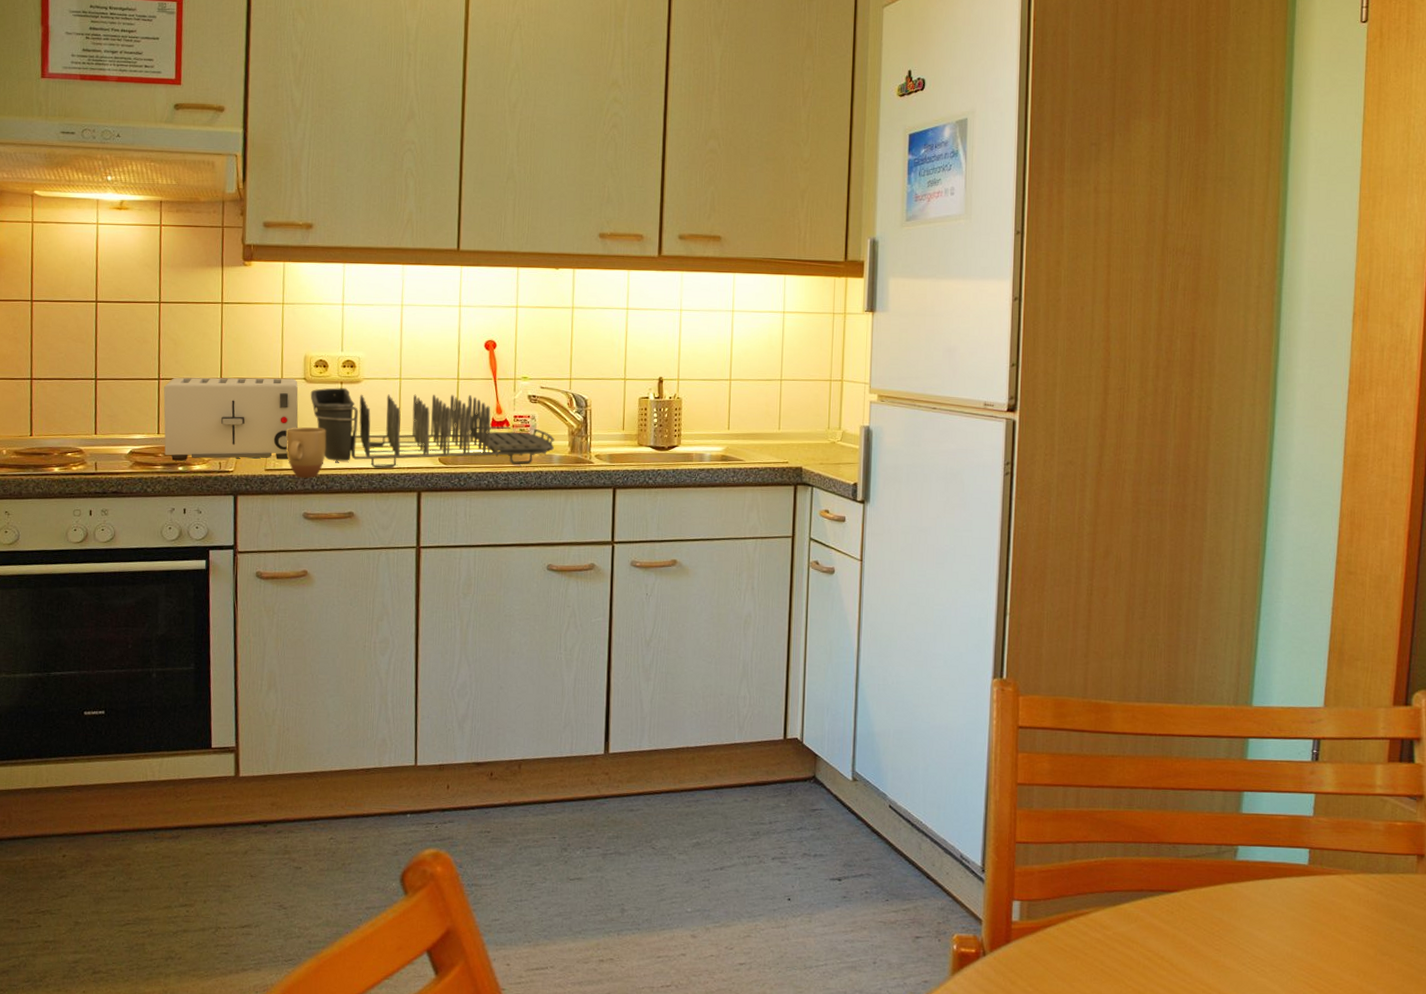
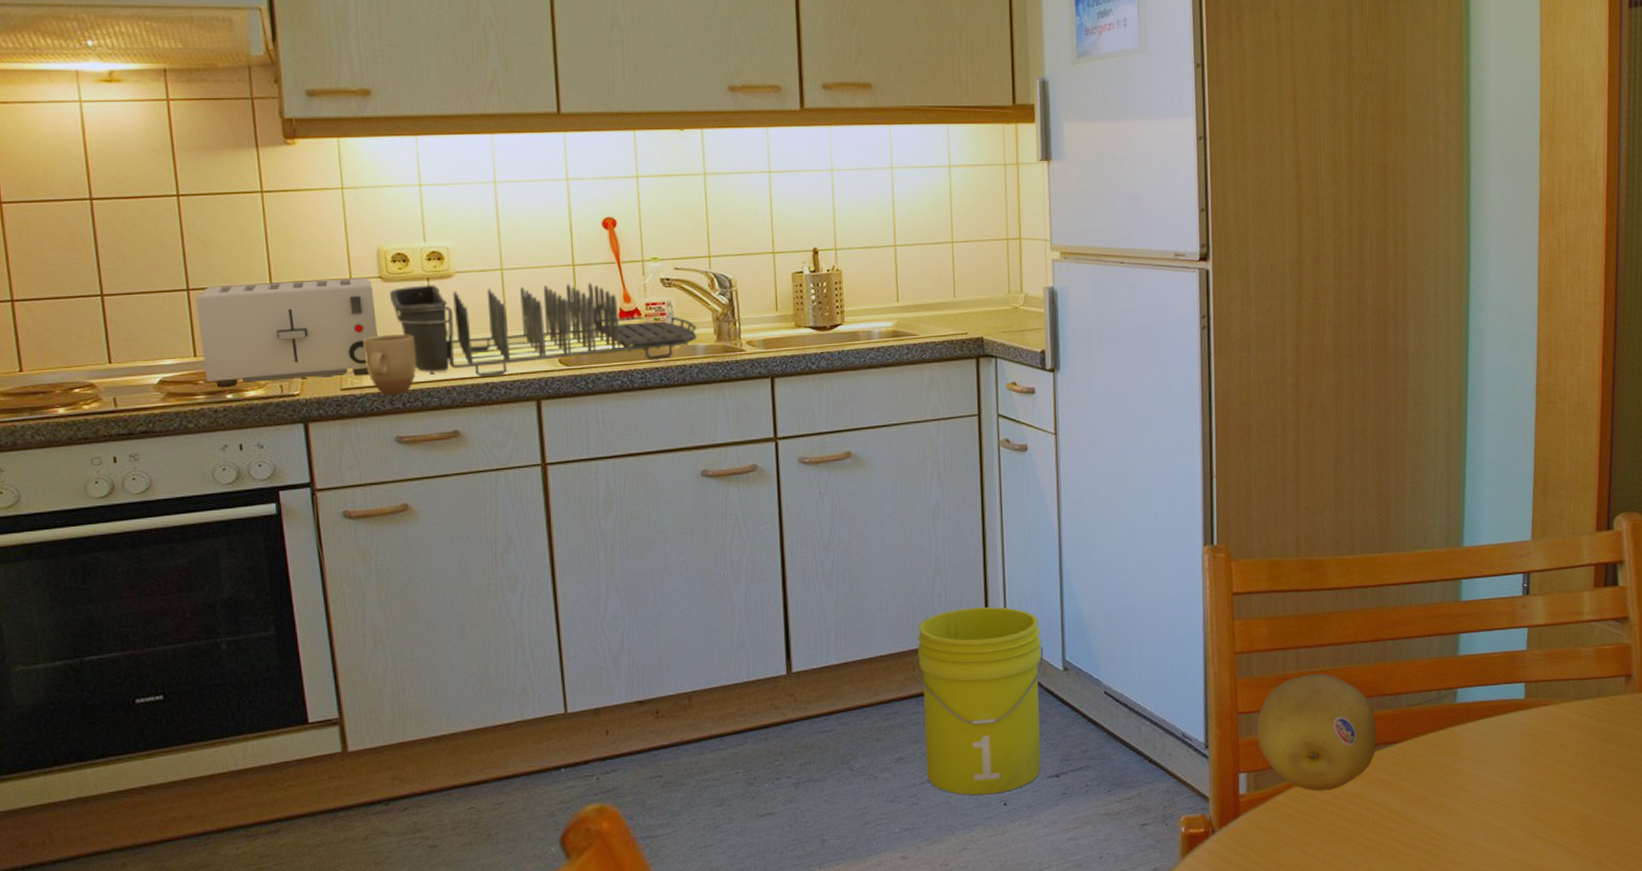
bucket: none [717,712,836,889] -> present [914,606,1044,796]
fruit: none [1033,813,1153,930] -> present [1257,673,1377,791]

